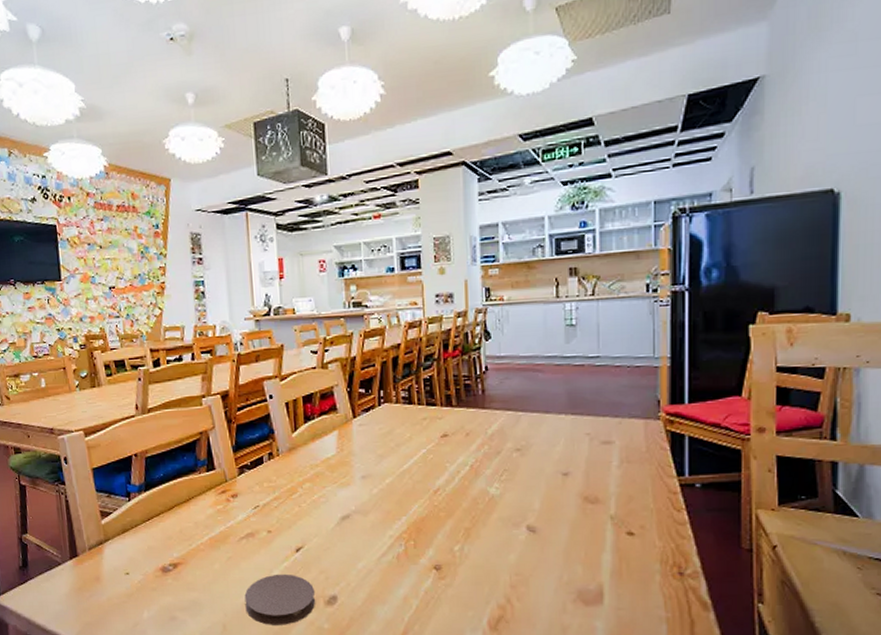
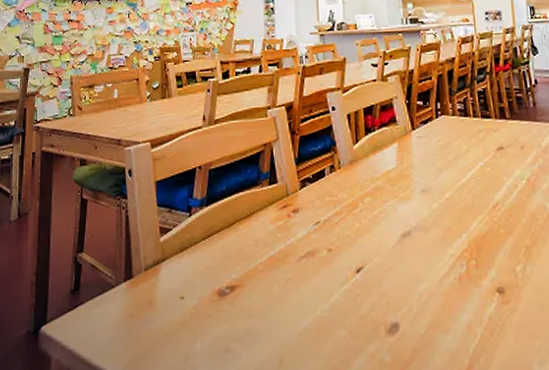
coaster: present [244,574,316,625] -> none [303,297,377,358]

